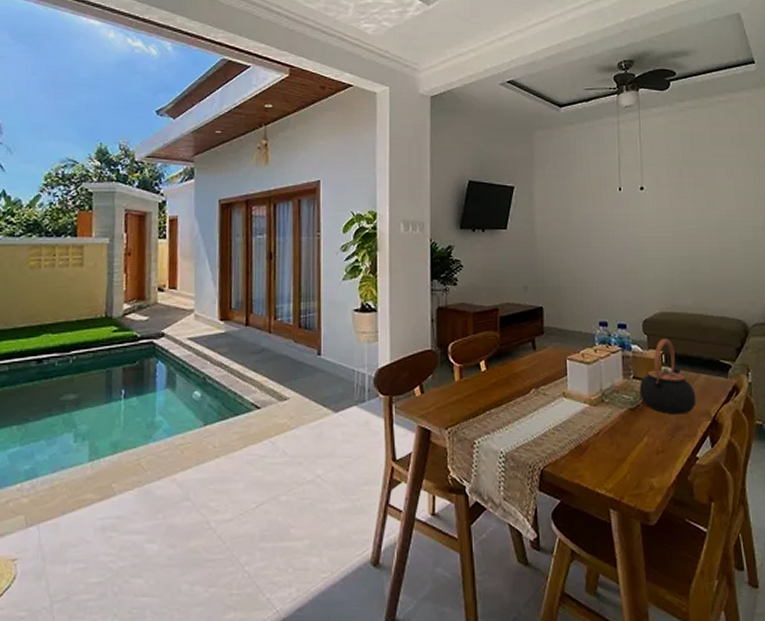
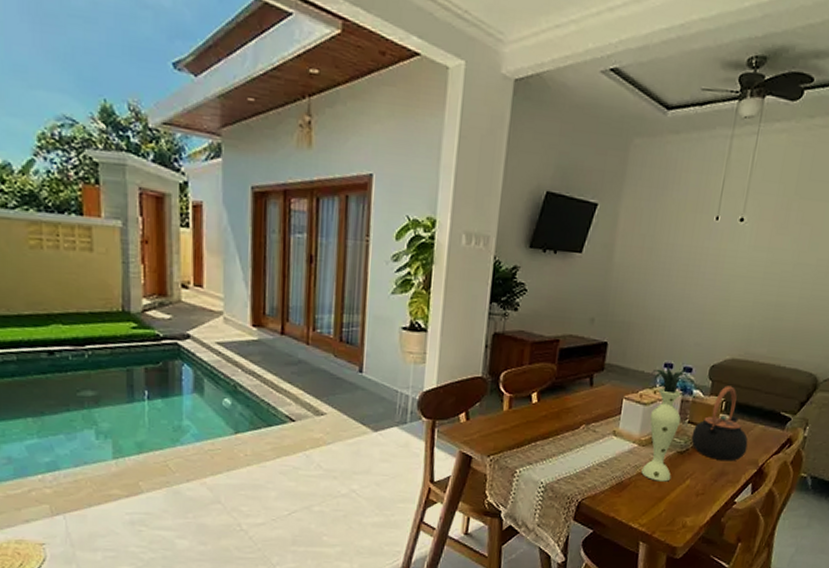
vase: none [589,323,634,442] -> present [641,365,697,482]

